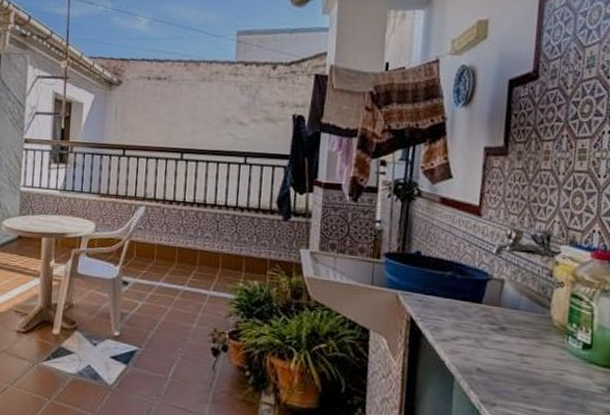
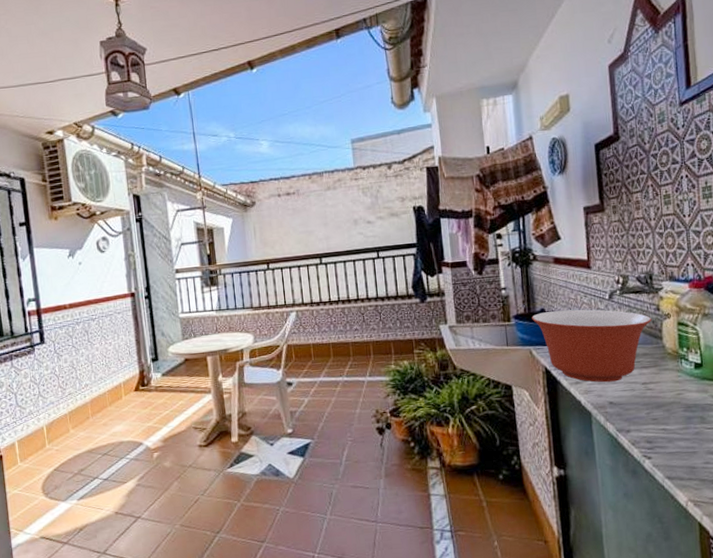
mixing bowl: none [405,255,542,347] -> present [532,309,652,383]

